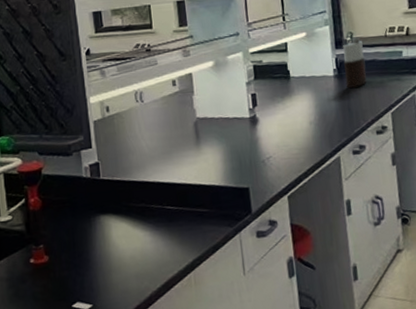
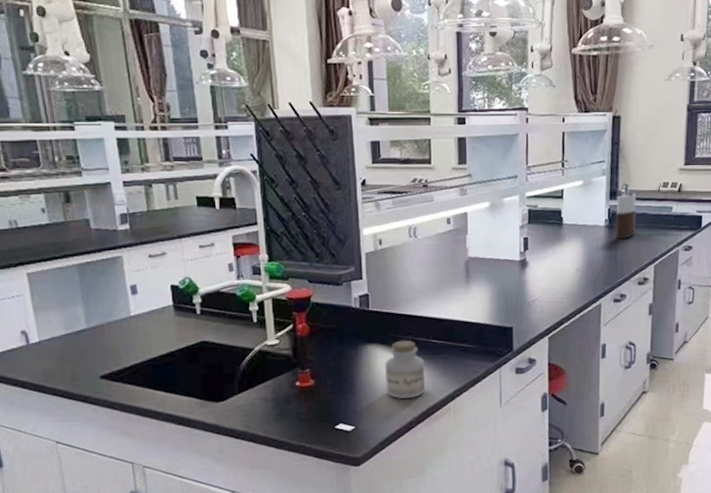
jar: none [119,208,164,273] -> present [384,340,426,400]

